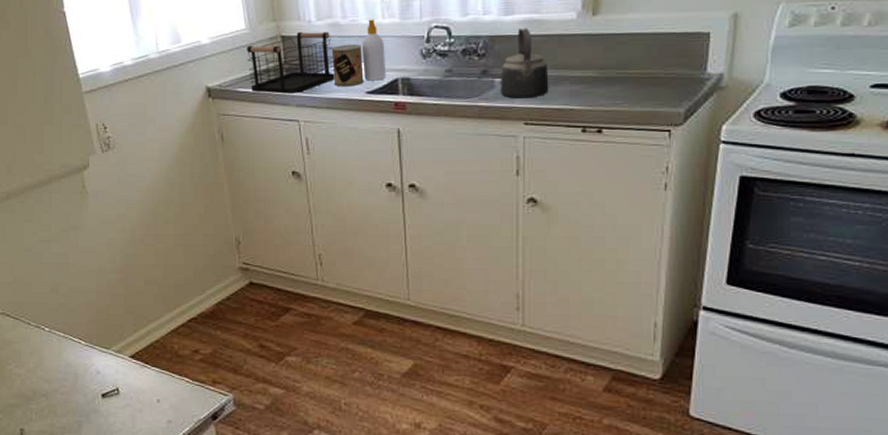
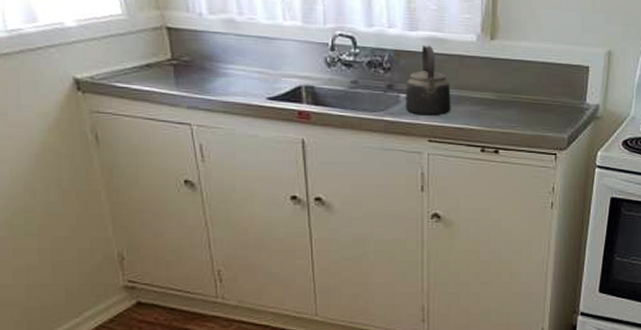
dish rack: present [247,31,335,94] -> none [124,24,231,94]
tin can: present [331,44,364,87] -> none [226,44,264,91]
soap bottle: present [361,19,386,81] -> none [261,19,289,87]

